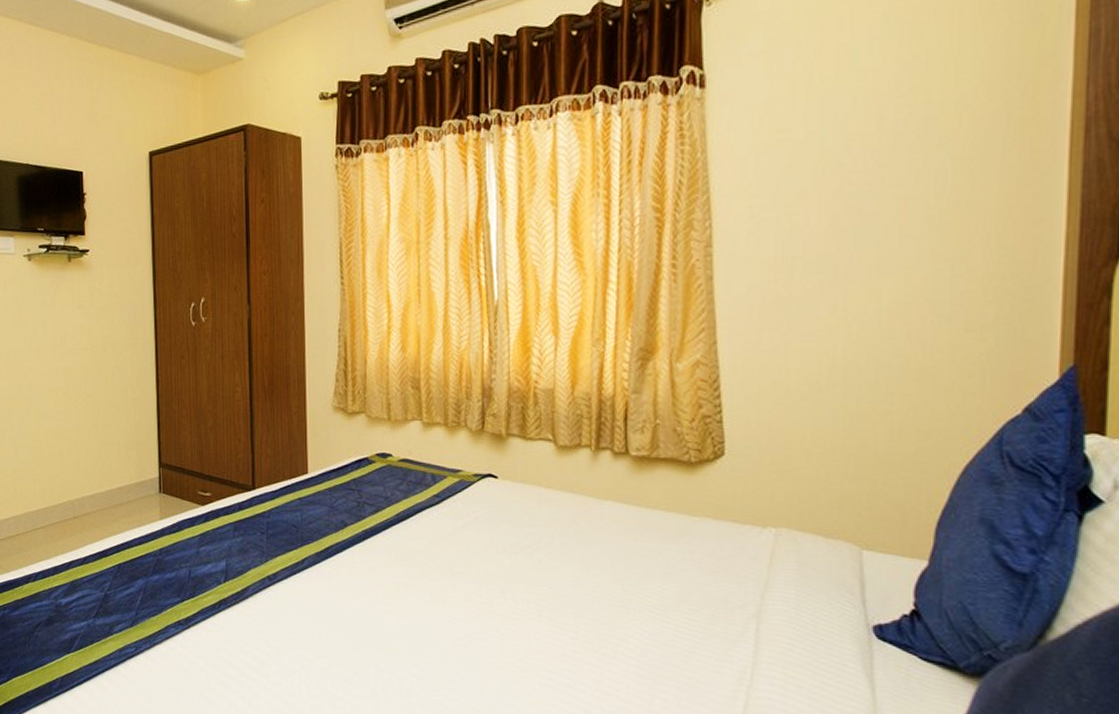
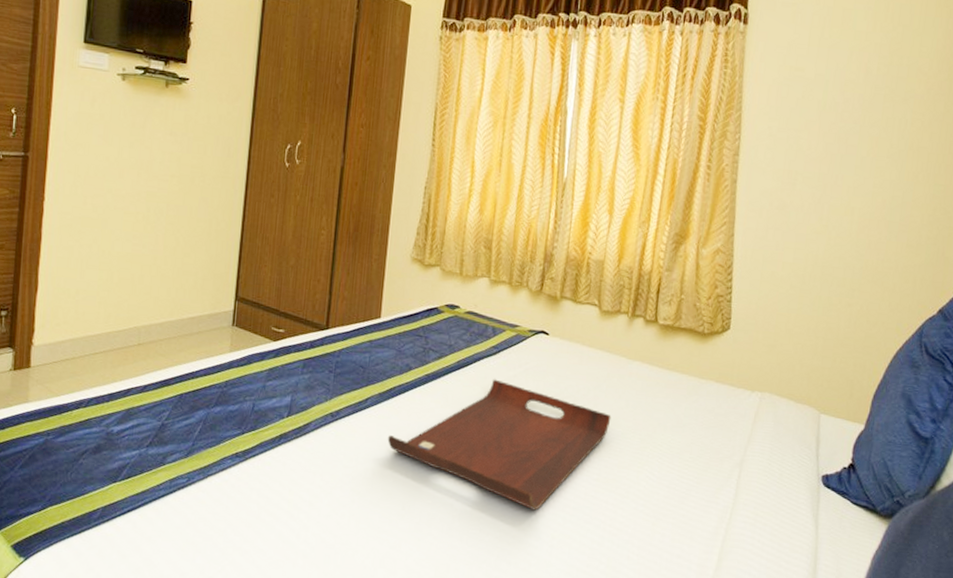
serving tray: none [330,531,584,674] -> present [387,379,612,511]

